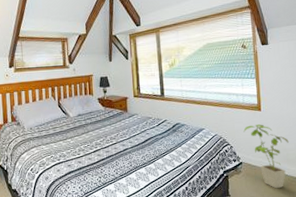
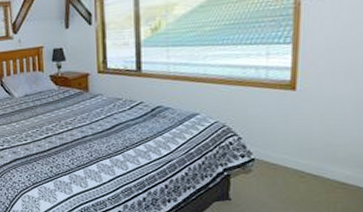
house plant: present [243,124,289,189] -> none [262,109,339,196]

